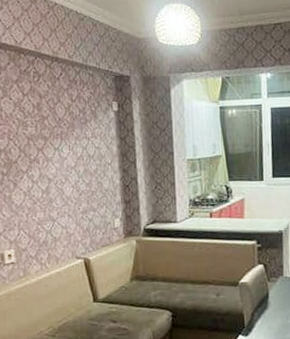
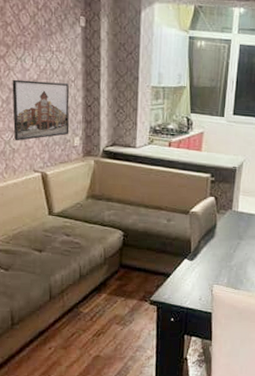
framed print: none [51,167,109,230] -> present [12,79,70,141]

